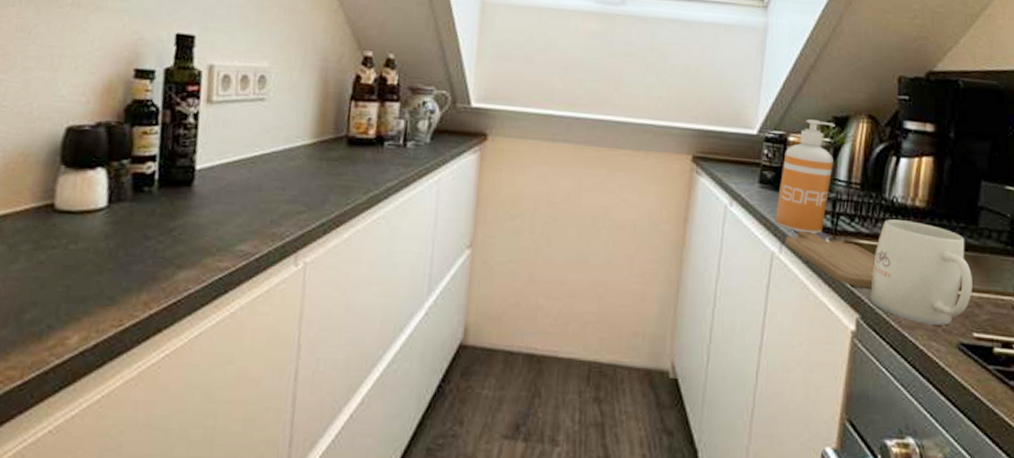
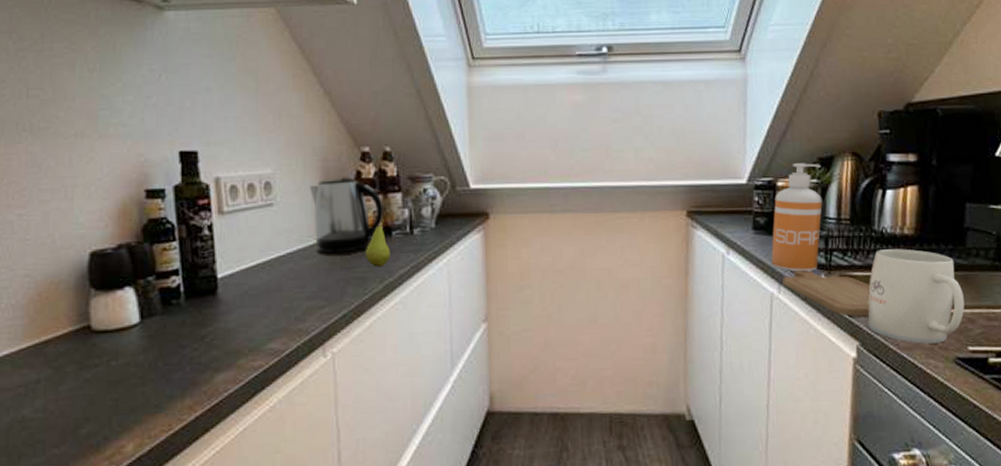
kettle: none [303,78,380,161] -> present [310,177,384,255]
fruit: none [353,127,380,178] -> present [365,218,390,267]

